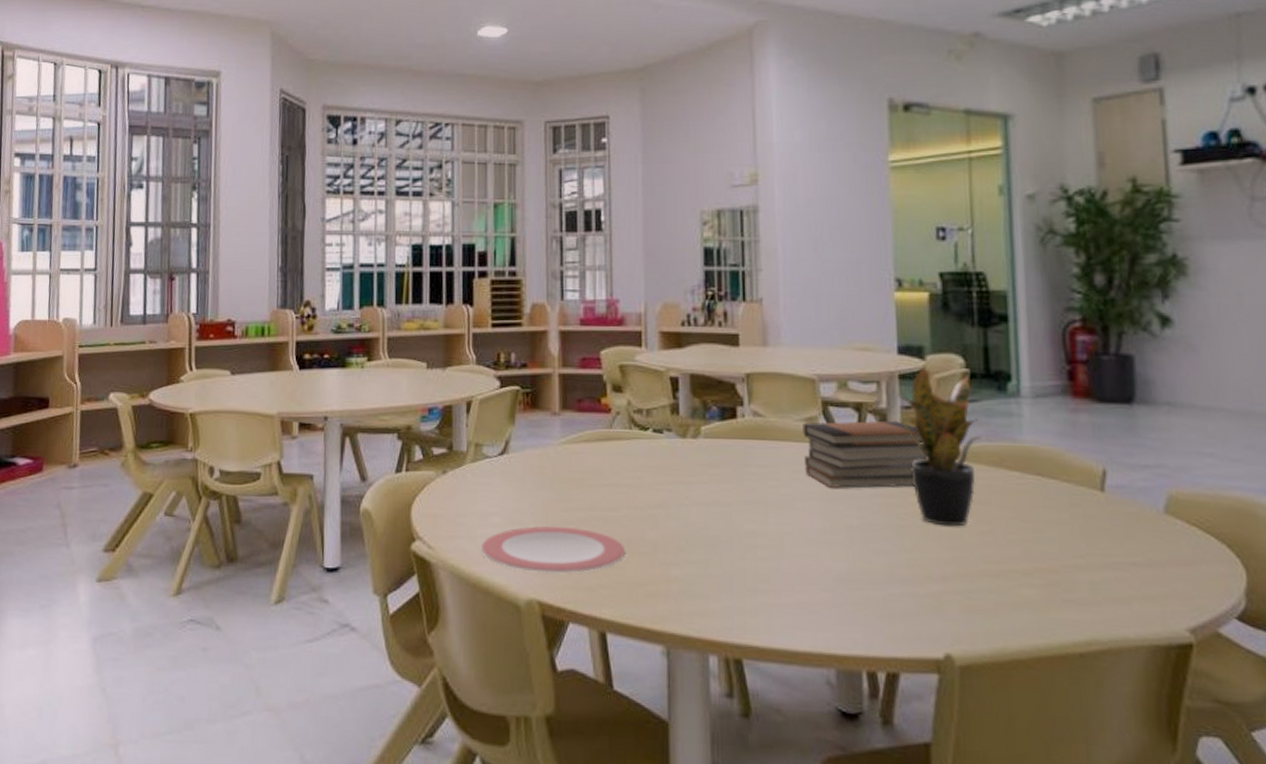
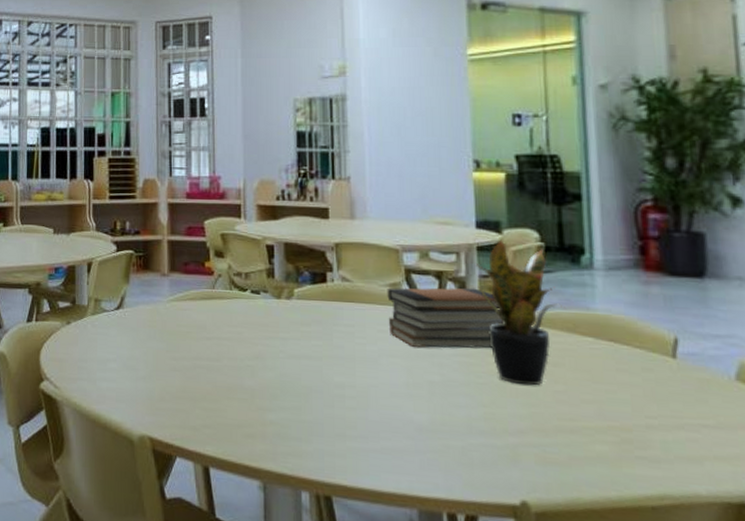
plate: present [481,526,626,574] -> none [100,372,227,414]

